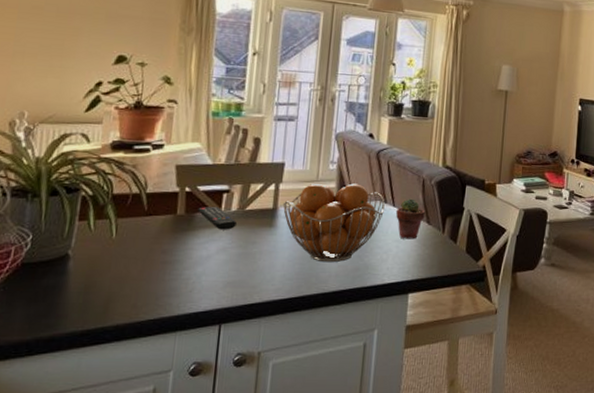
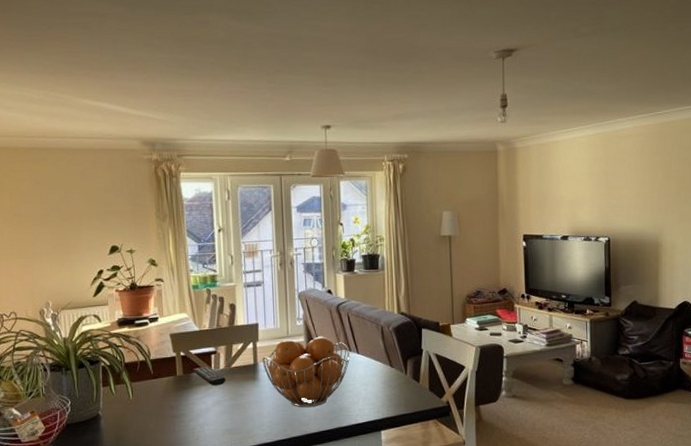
potted succulent: present [395,198,425,240] -> none [360,345,387,383]

